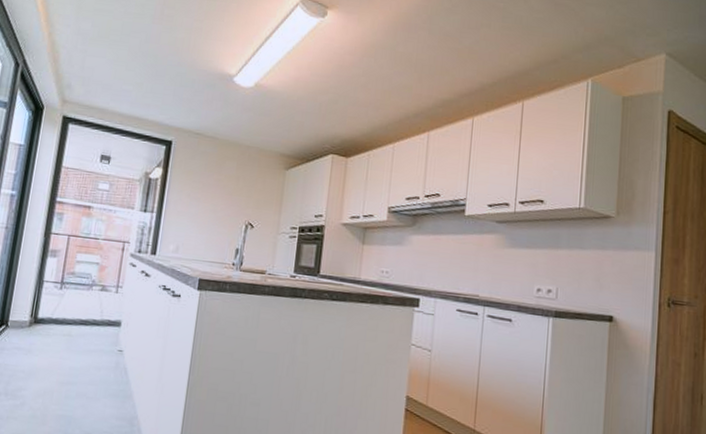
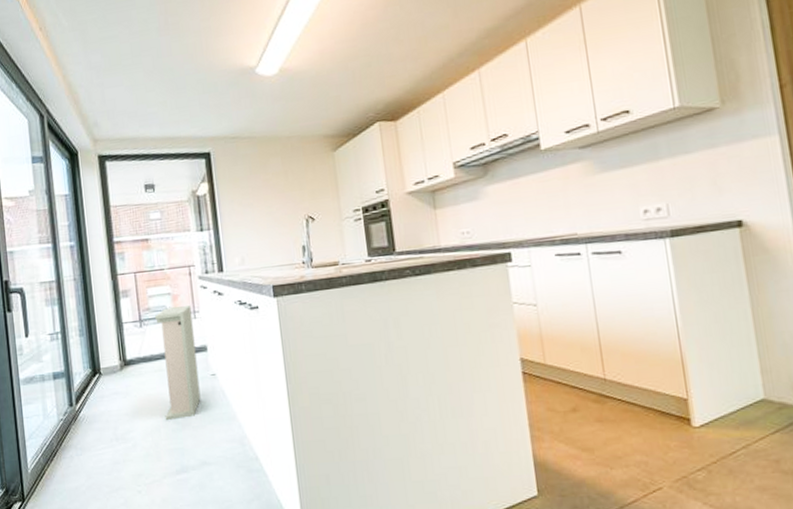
storage cabinet: none [61,276,116,388] -> present [154,306,201,421]

